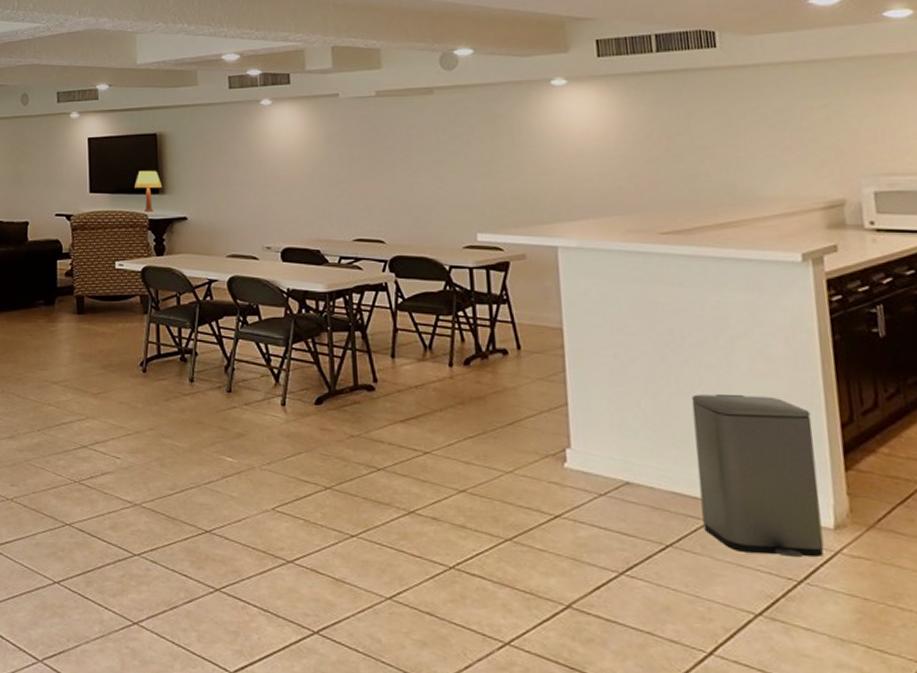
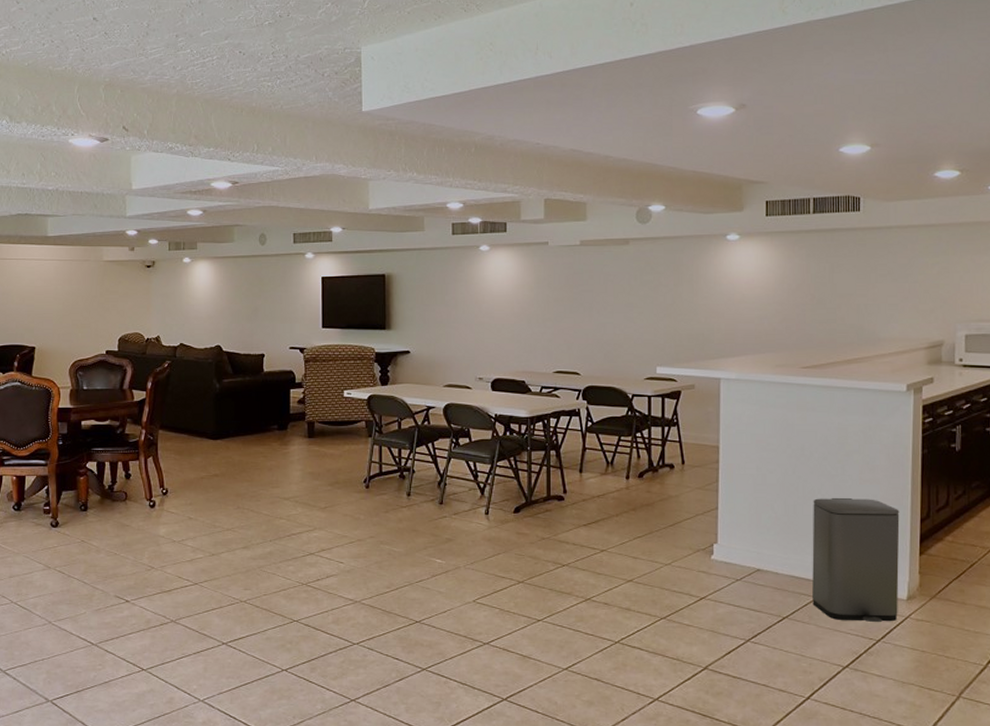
table lamp: present [135,169,163,213] -> none [364,307,389,347]

